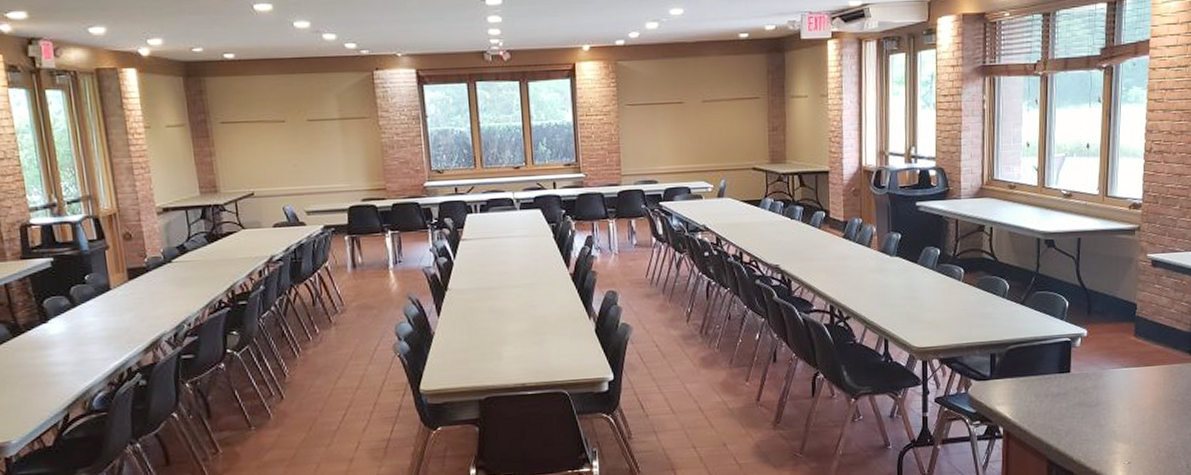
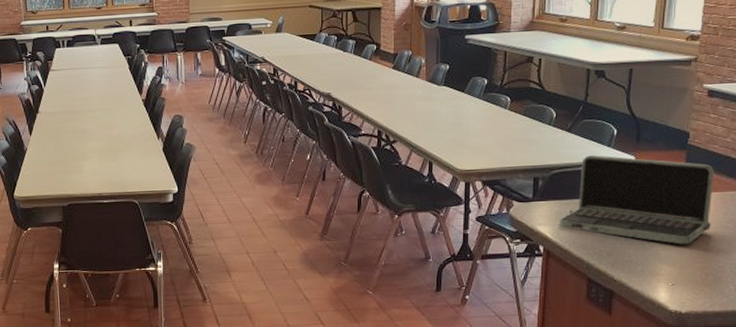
laptop: none [1017,329,1162,421] -> present [559,155,715,245]

